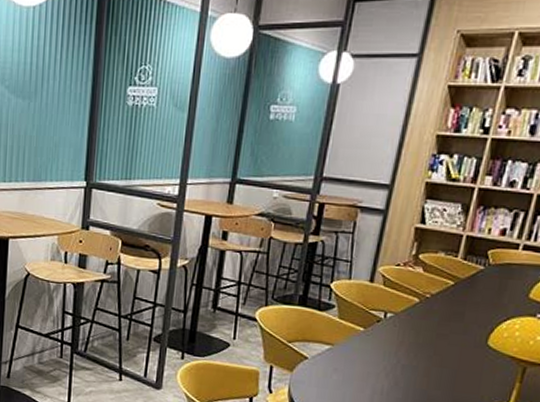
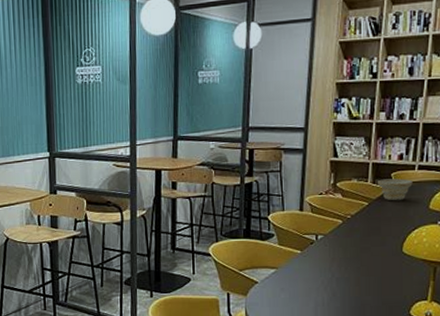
bowl: none [468,256,514,285] -> present [376,178,413,201]

